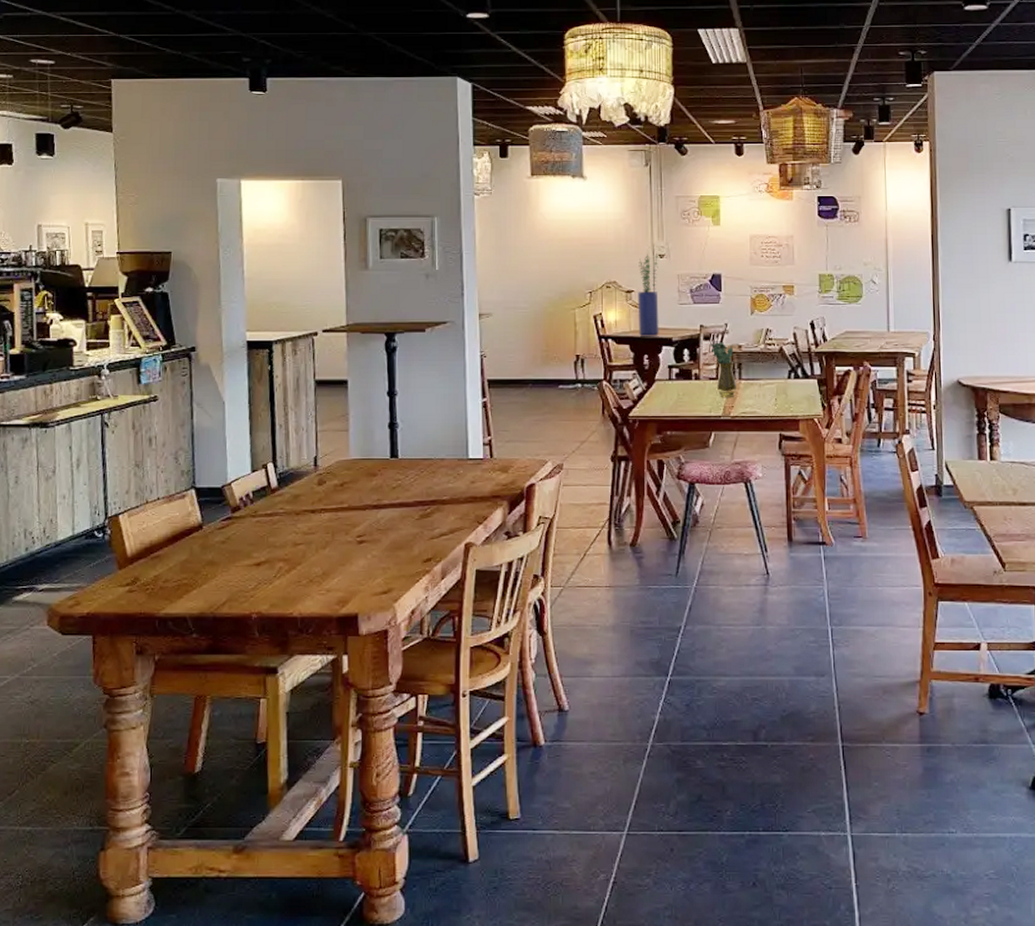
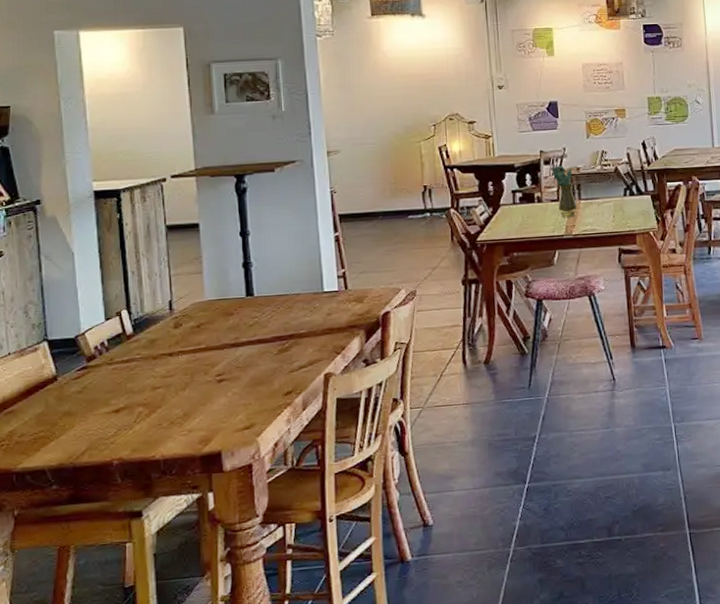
vase: present [637,254,659,337] -> none [479,85,502,165]

